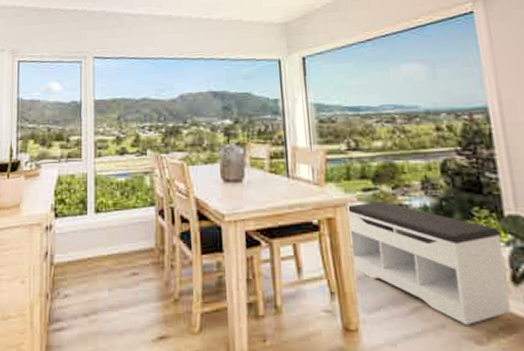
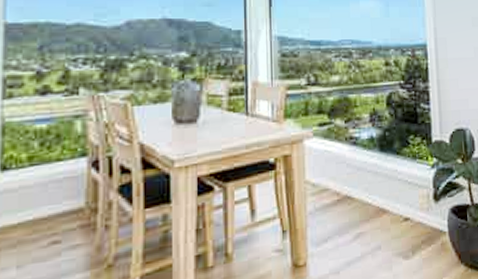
bench: present [346,202,511,325] -> none [302,135,431,243]

